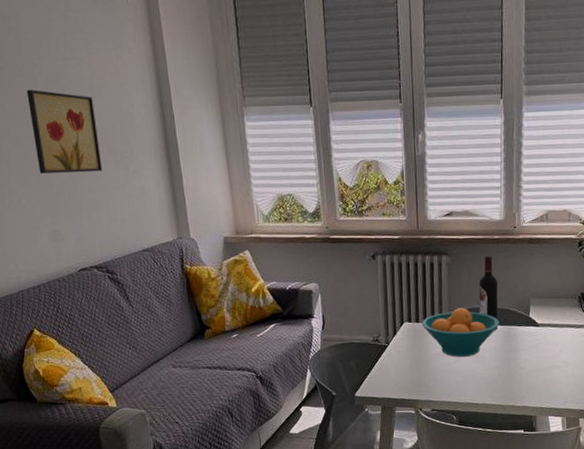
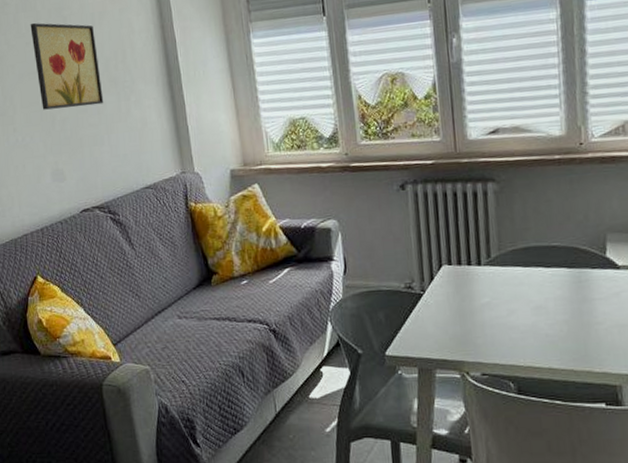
fruit bowl: present [421,307,500,357] -> none [464,246,566,308]
wine bottle: present [479,255,498,330] -> none [536,180,564,274]

